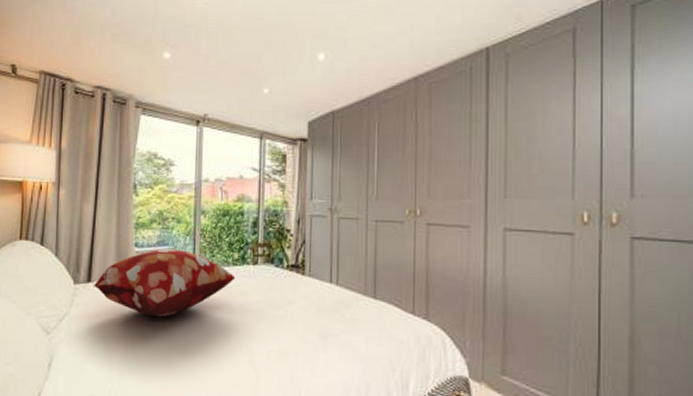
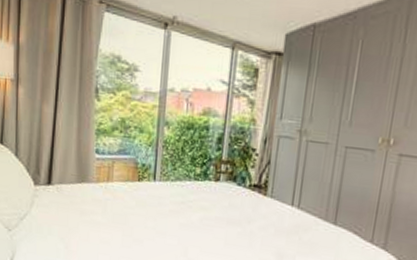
decorative pillow: present [93,249,236,316] -> none [53,158,197,224]

